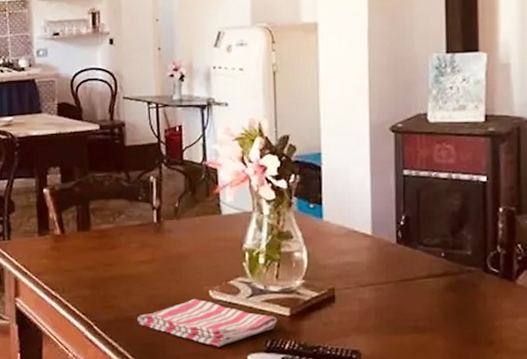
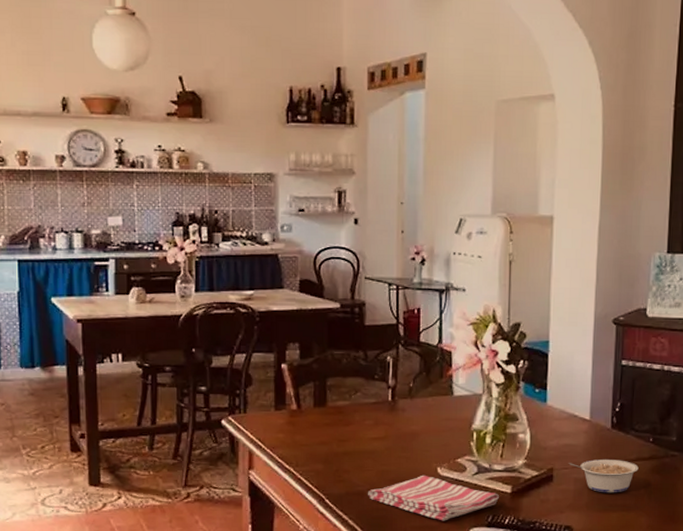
legume: none [351,277,431,314] -> present [569,459,639,493]

